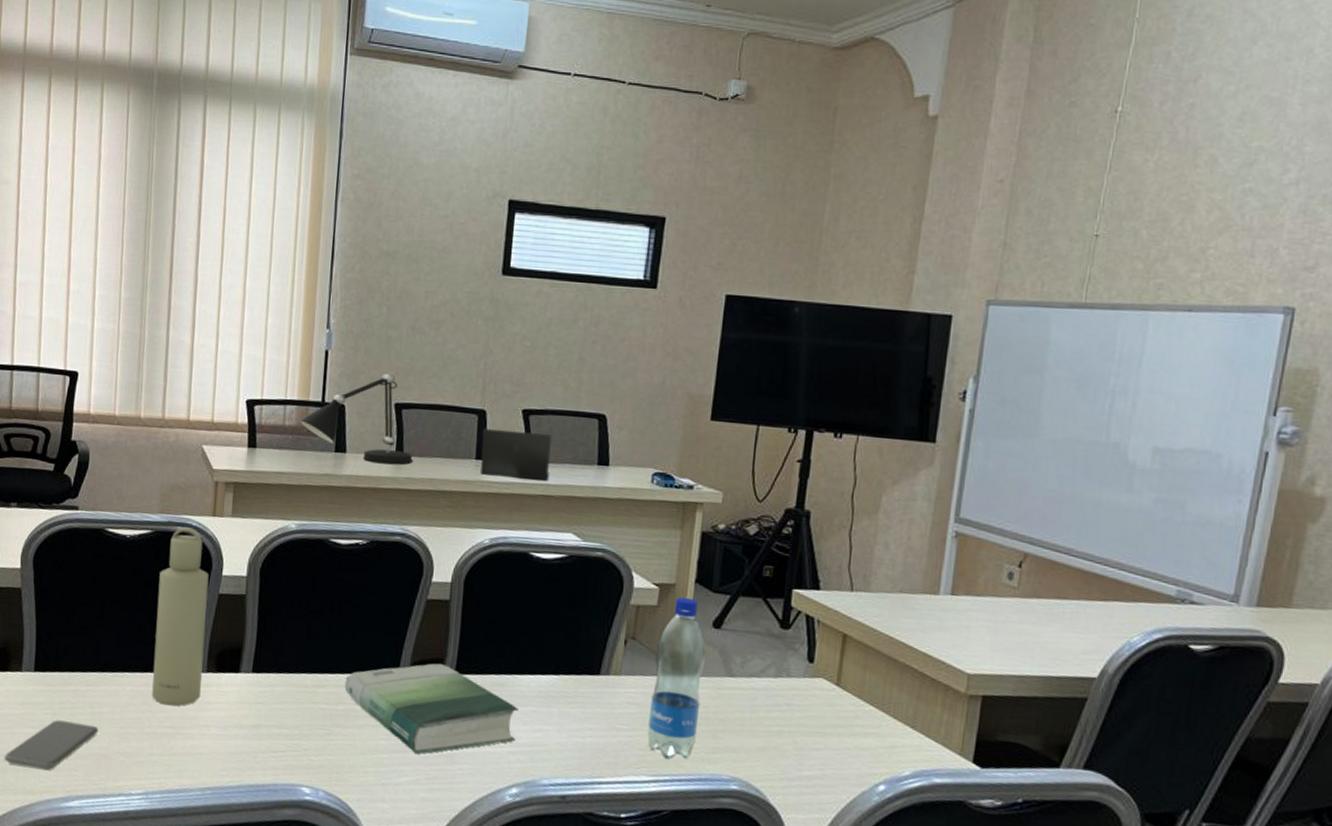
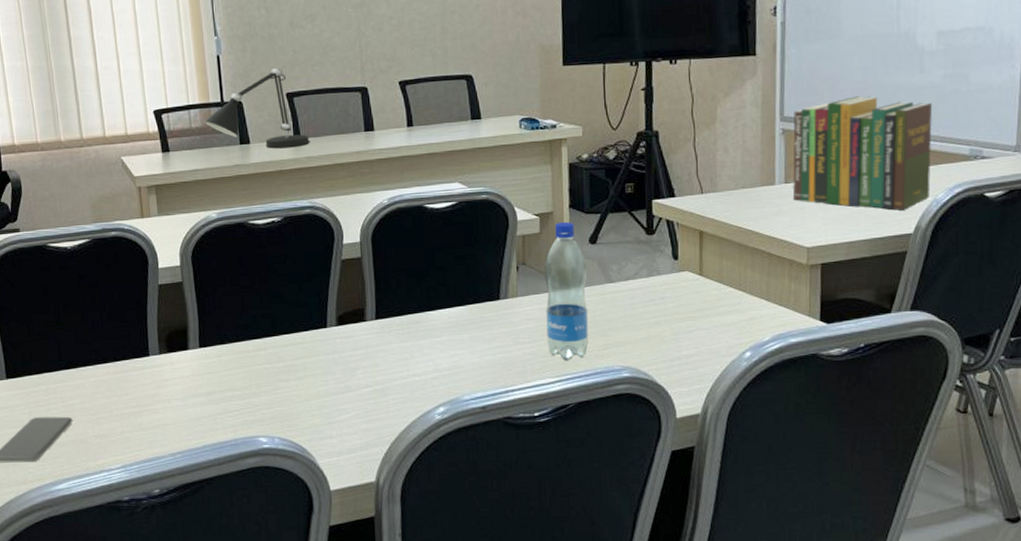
bottle: present [152,527,209,706] -> none [103,231,158,388]
book: present [344,663,519,754] -> none [281,313,436,392]
laptop: present [480,428,552,481] -> none [367,100,431,144]
books: none [959,507,1137,649] -> present [793,95,932,210]

